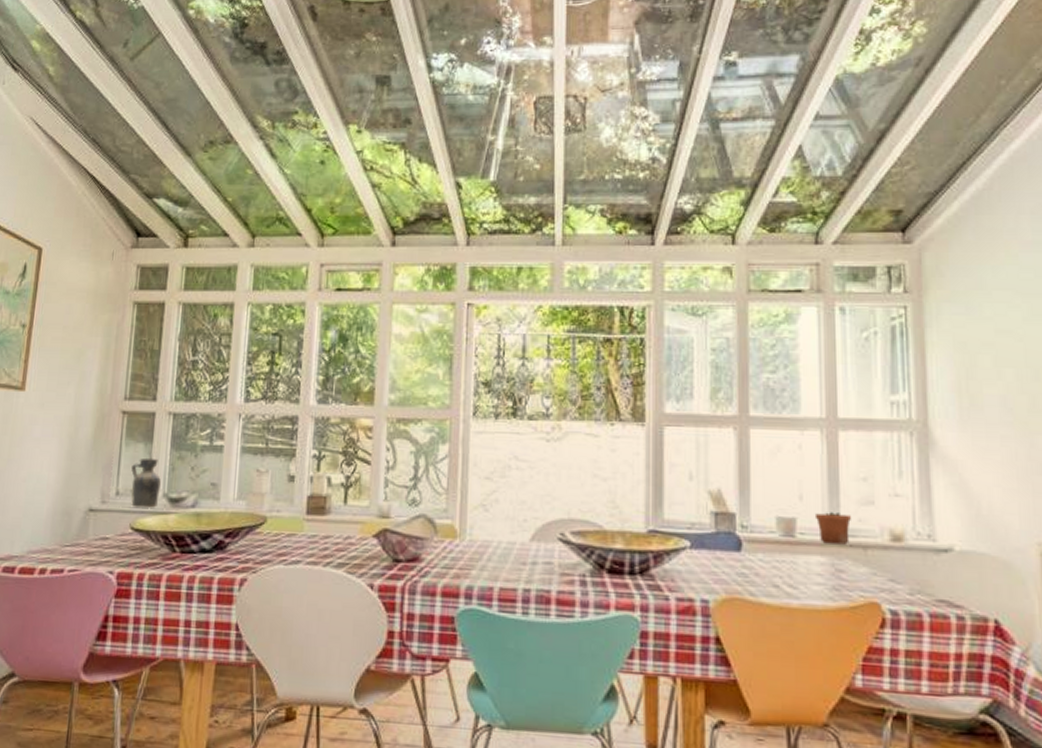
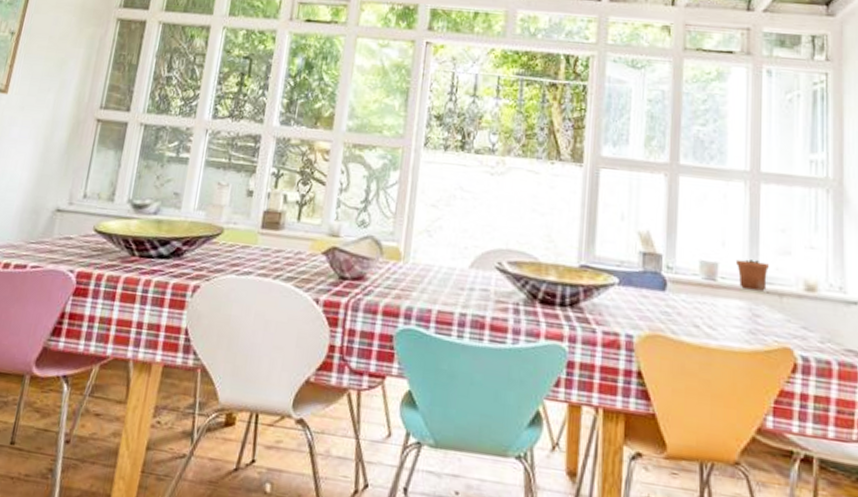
ceramic jug: present [131,457,161,508] -> none [97,164,127,213]

